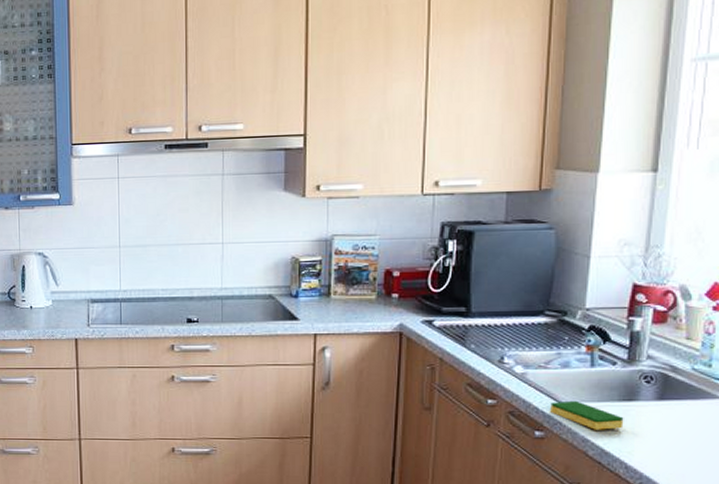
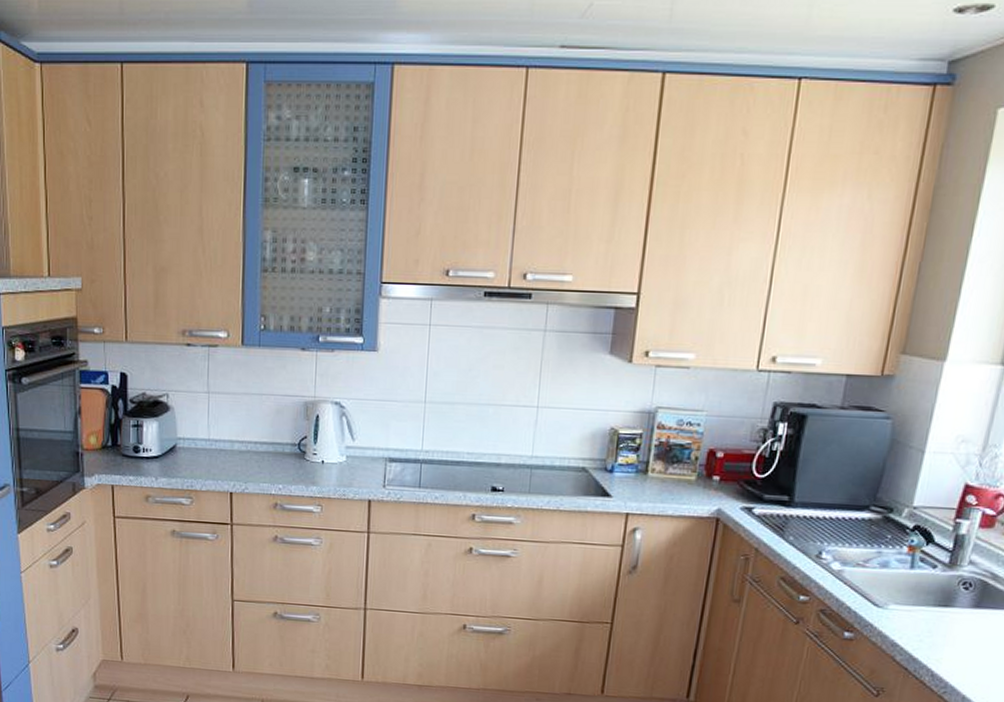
dish sponge: present [550,400,624,430] -> none [863,602,937,635]

